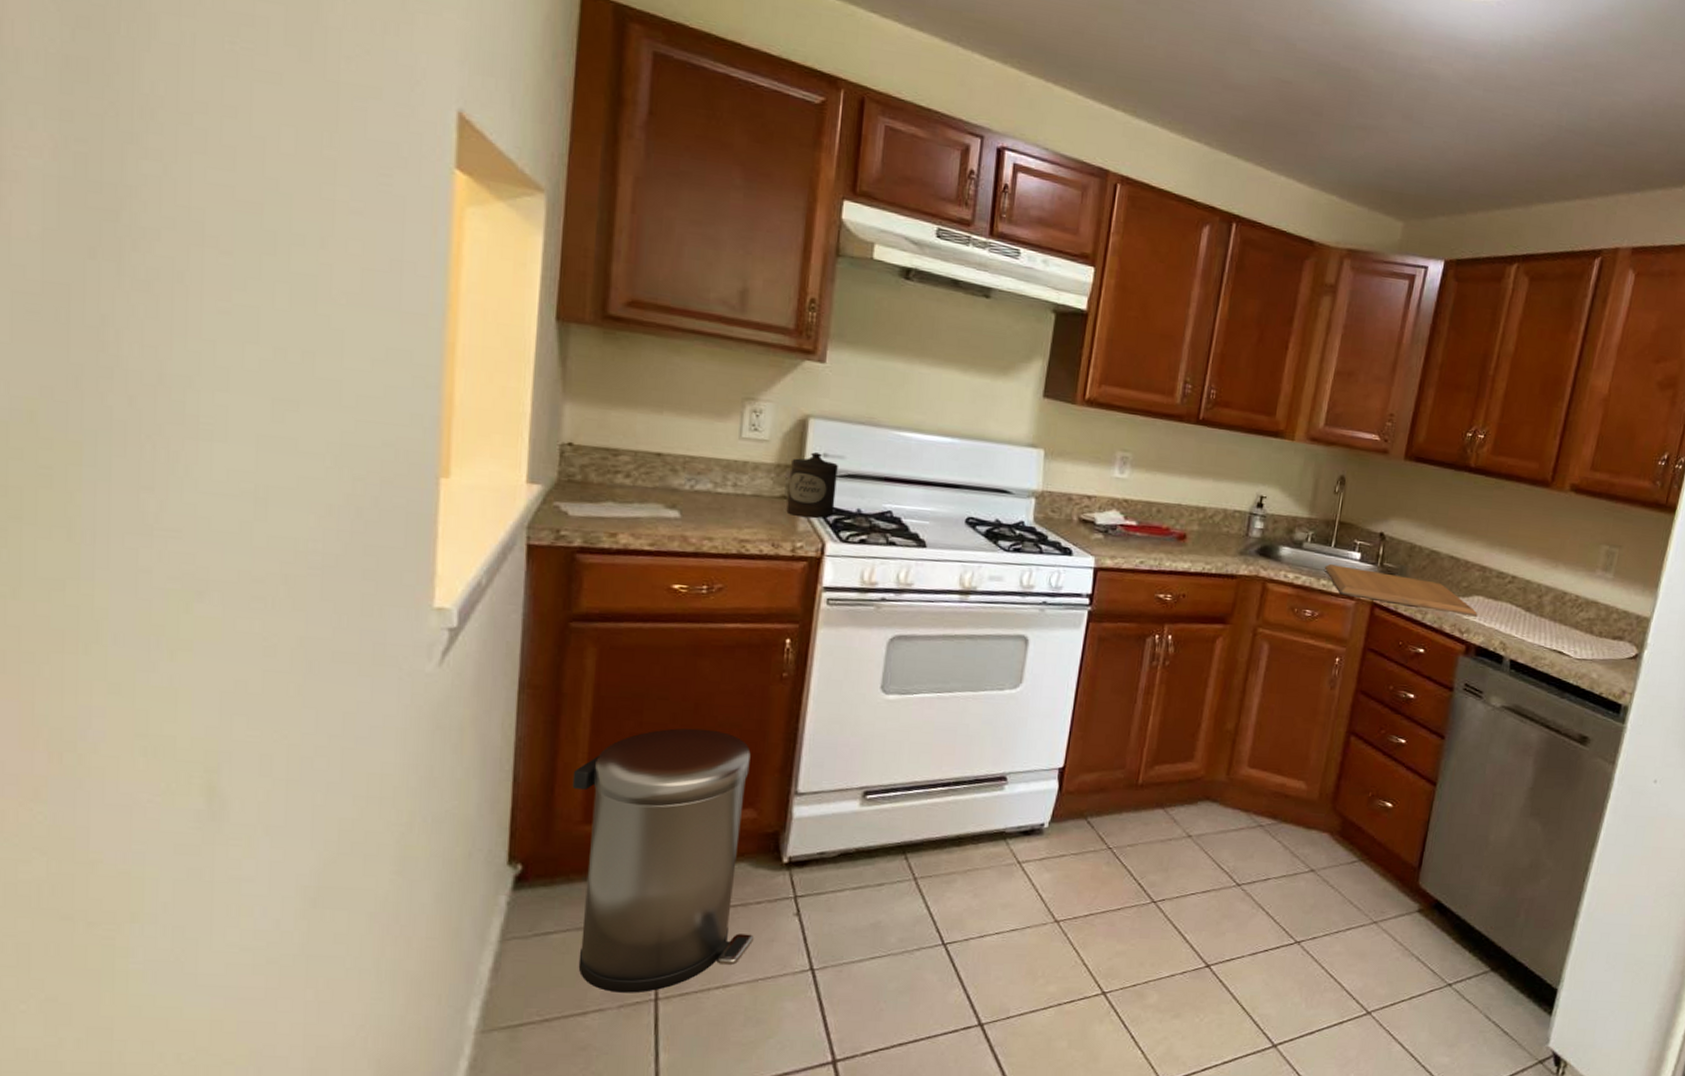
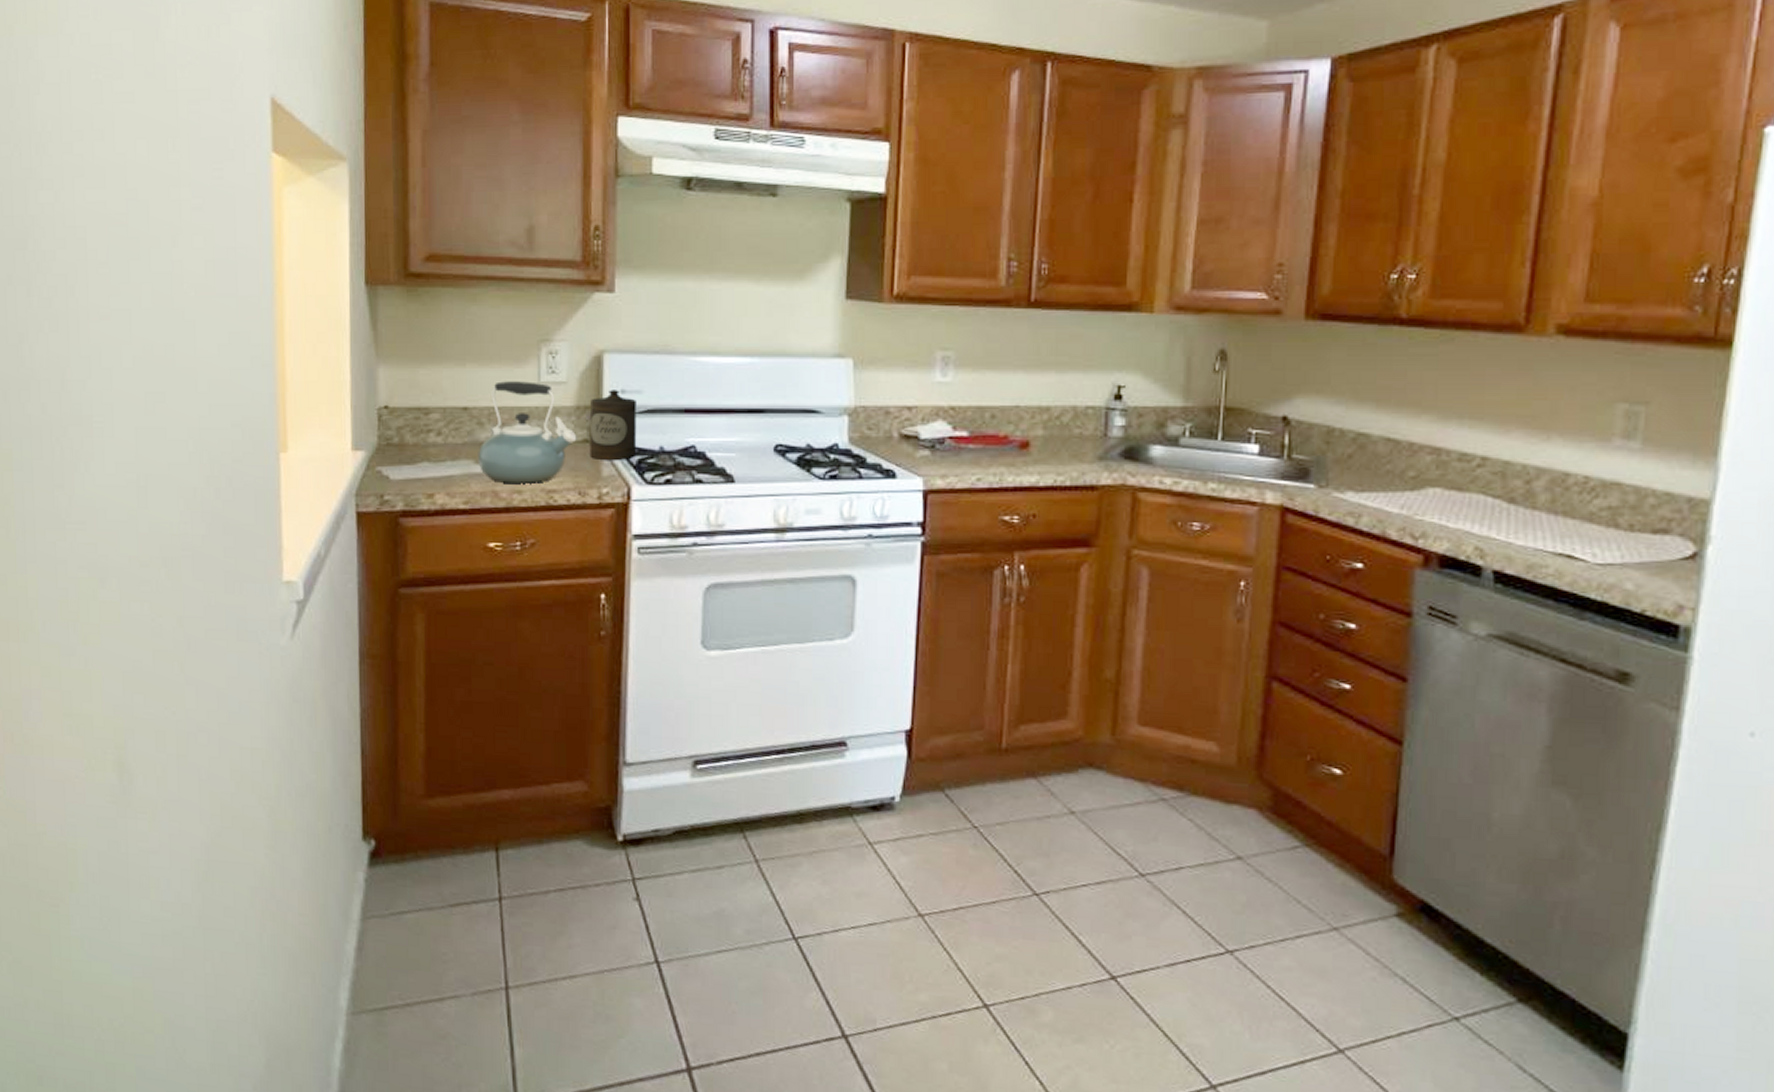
pedal bin: present [572,728,755,993] -> none [413,694,596,980]
kettle: none [668,432,775,532] -> present [478,381,577,483]
chopping board: present [1325,564,1478,617] -> none [1212,463,1437,516]

